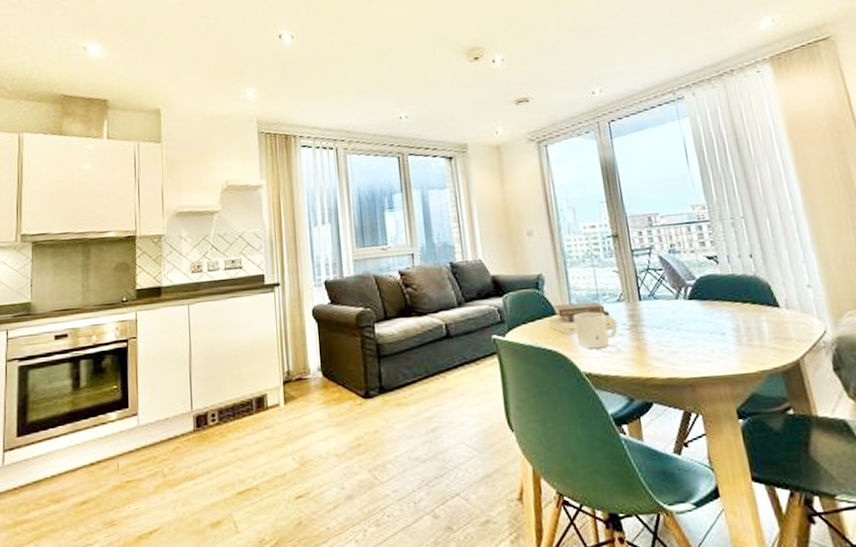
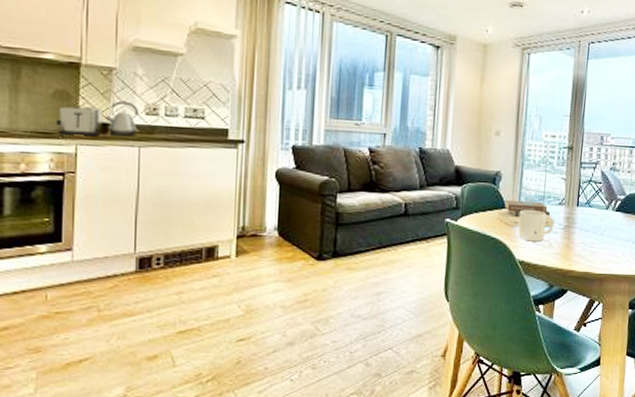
toaster: none [119,273,156,304] -> present [56,105,102,137]
kettle: none [158,263,187,298] -> present [105,101,139,138]

